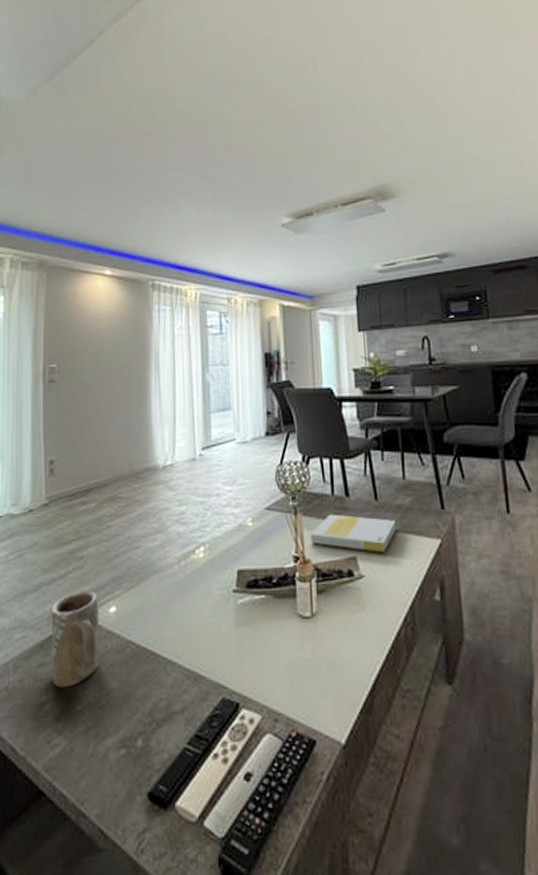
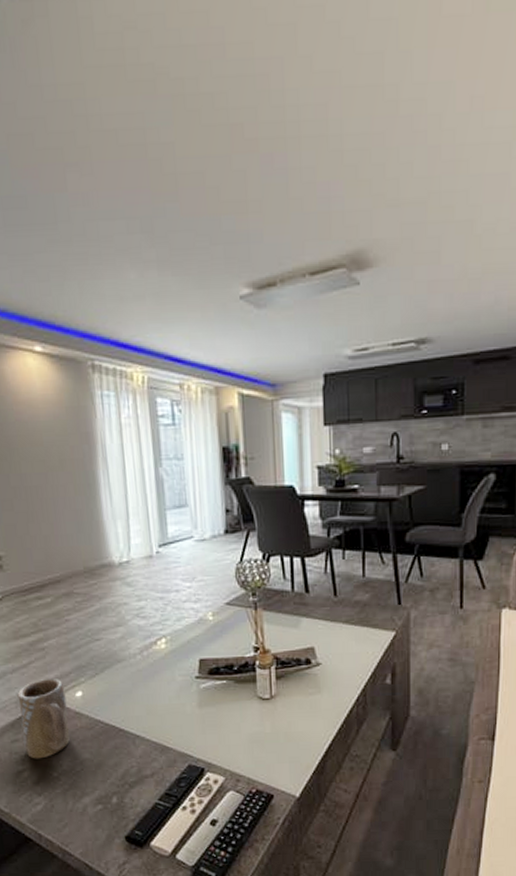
book: present [310,514,396,552] -> none [270,609,353,643]

